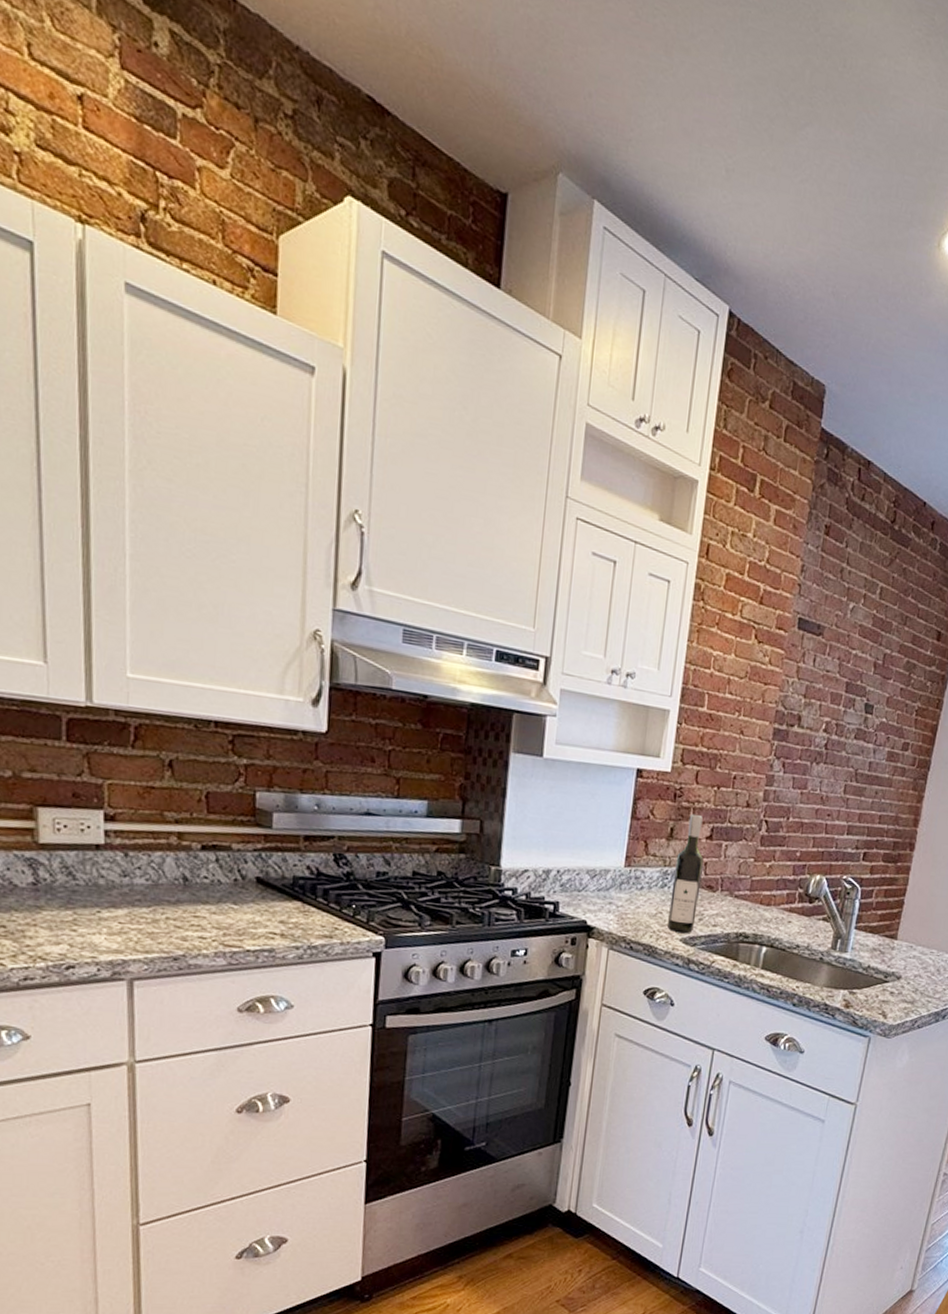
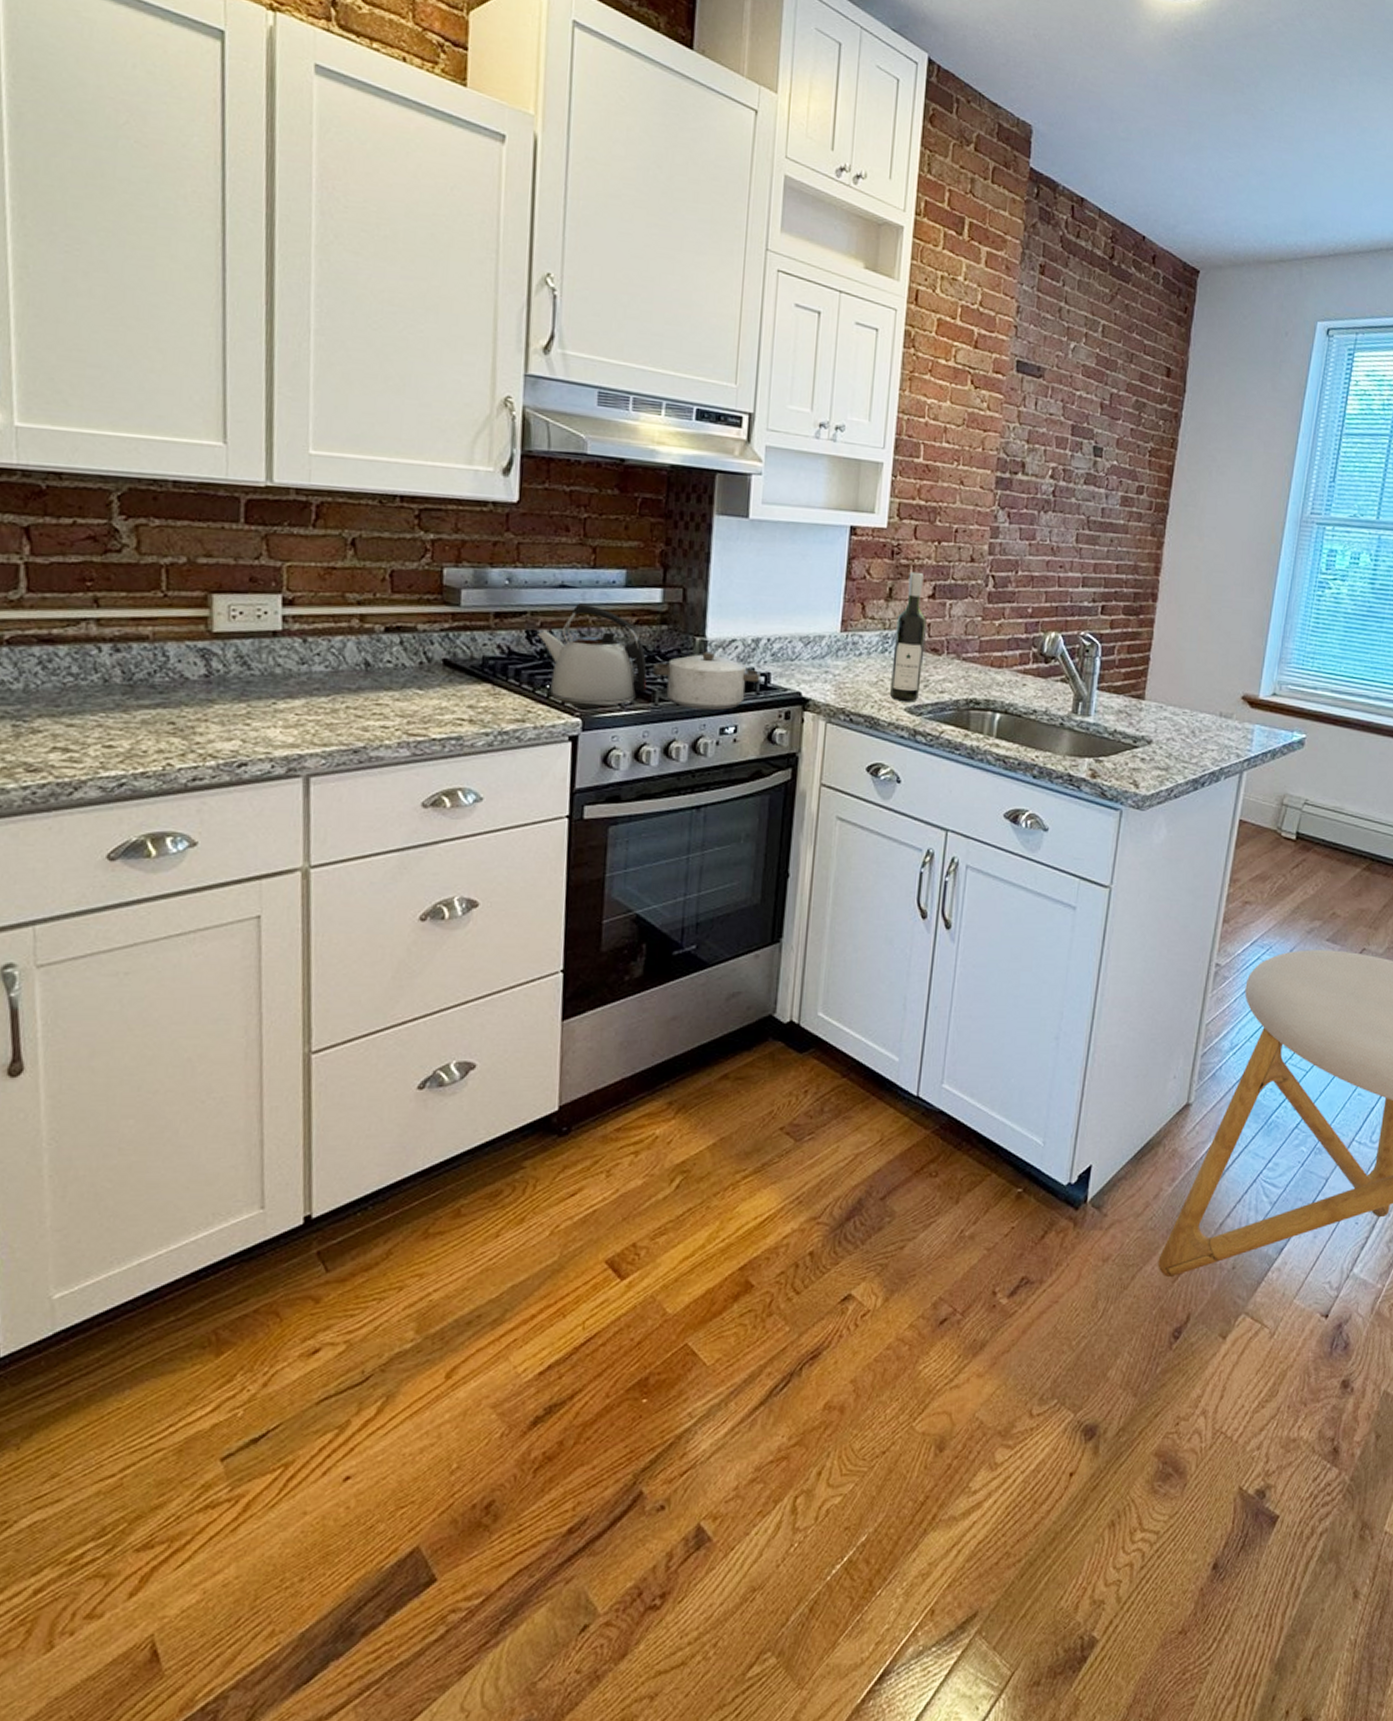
kettle: none [343,830,446,929] -> present [536,603,647,709]
cooking pot: none [451,879,550,935] -> present [653,651,761,711]

